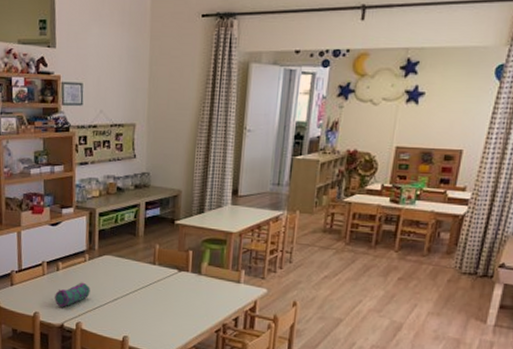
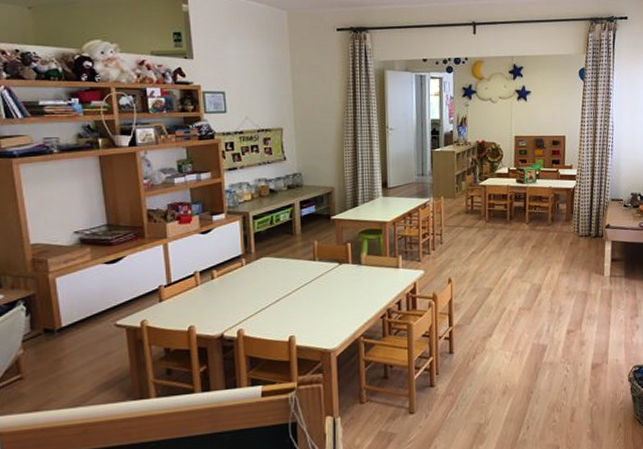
pencil case: present [55,282,90,307] -> none [211,287,250,317]

